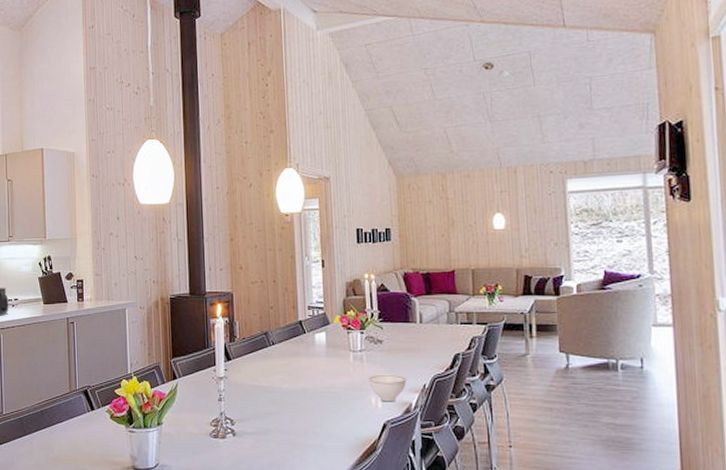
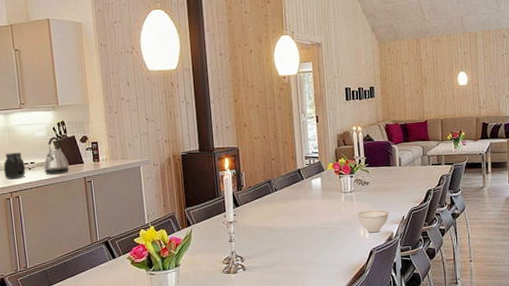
kettle: none [27,272,54,313] -> present [43,136,70,175]

